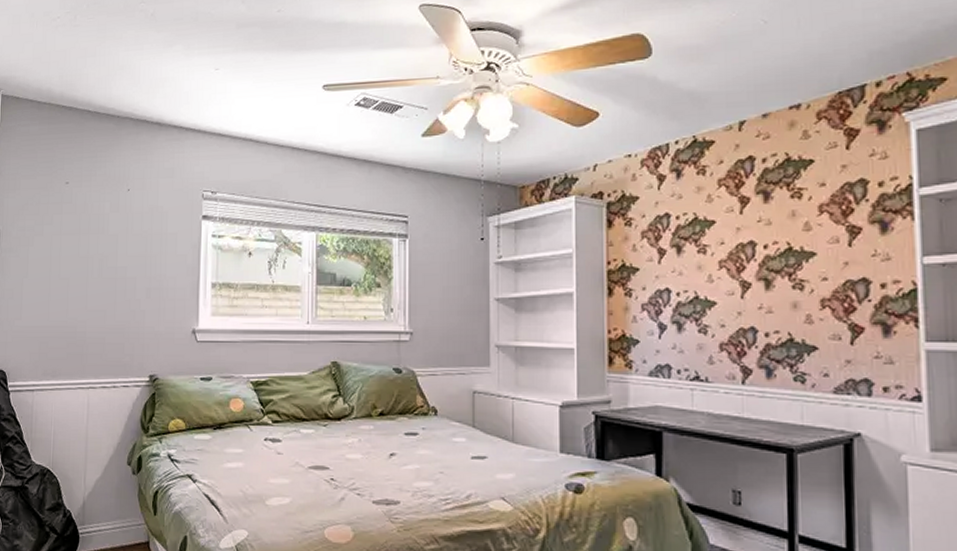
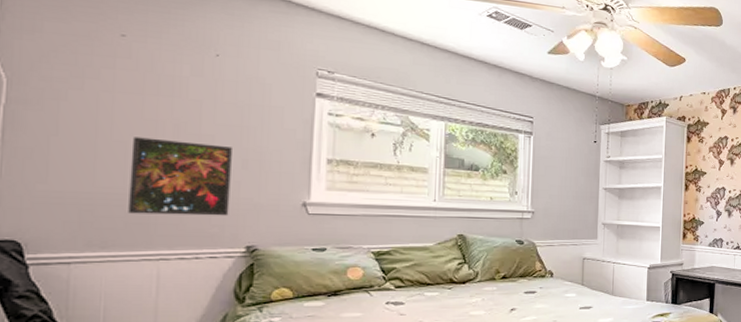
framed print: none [69,273,140,346] -> present [128,137,234,216]

